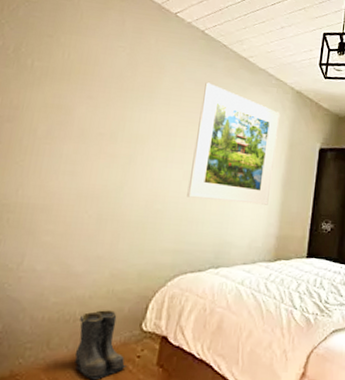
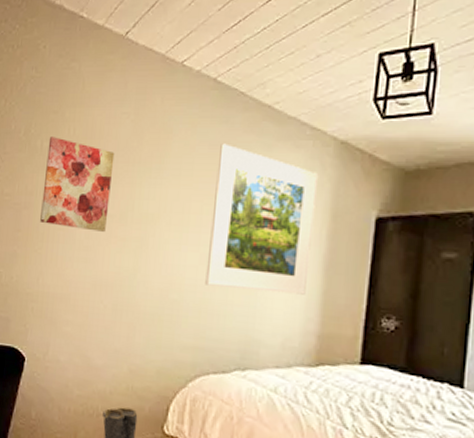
wall art: none [24,57,109,148] -> present [40,137,115,232]

